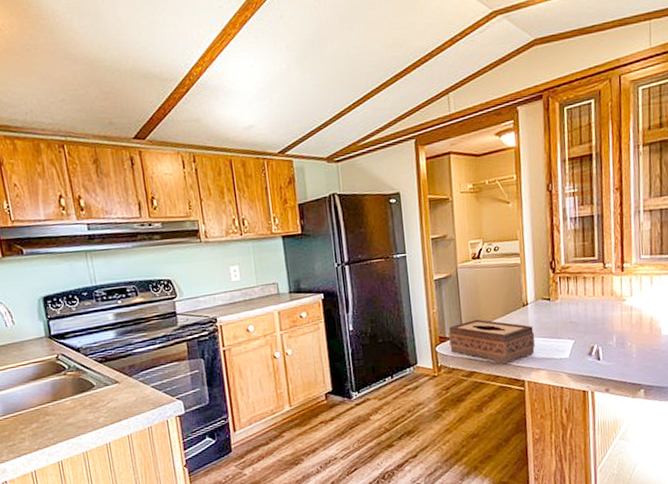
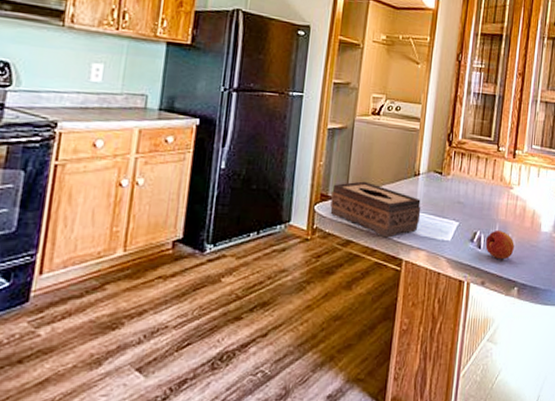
fruit: none [604,340,635,367] -> present [485,229,515,260]

